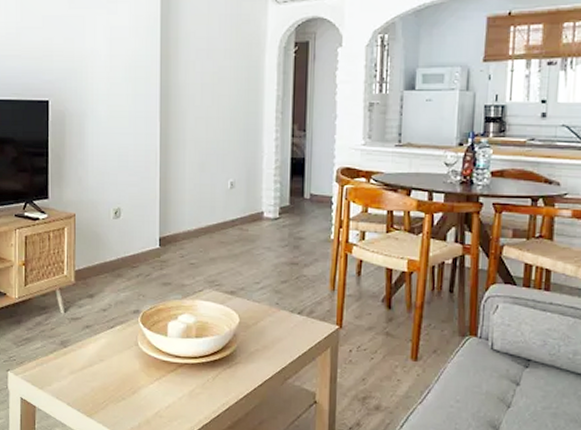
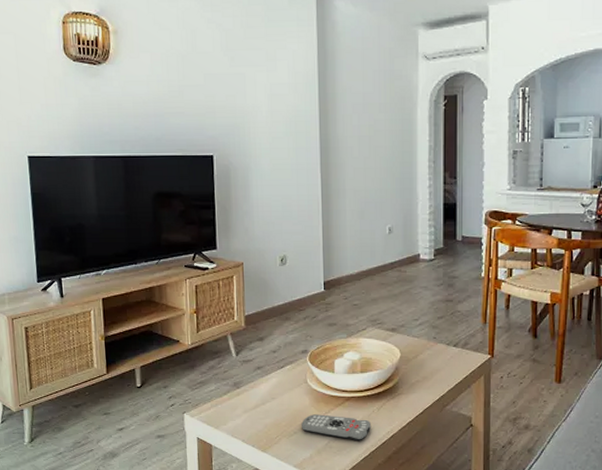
remote control: none [131,380,204,412] -> present [302,414,371,441]

